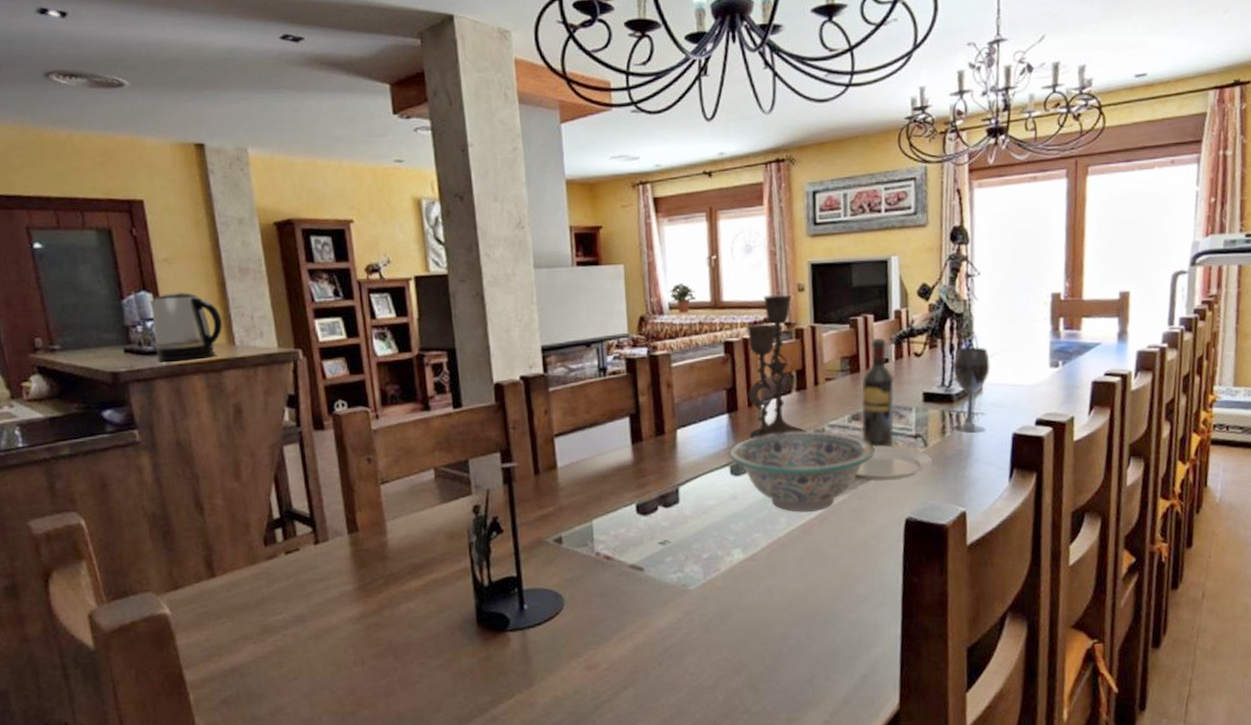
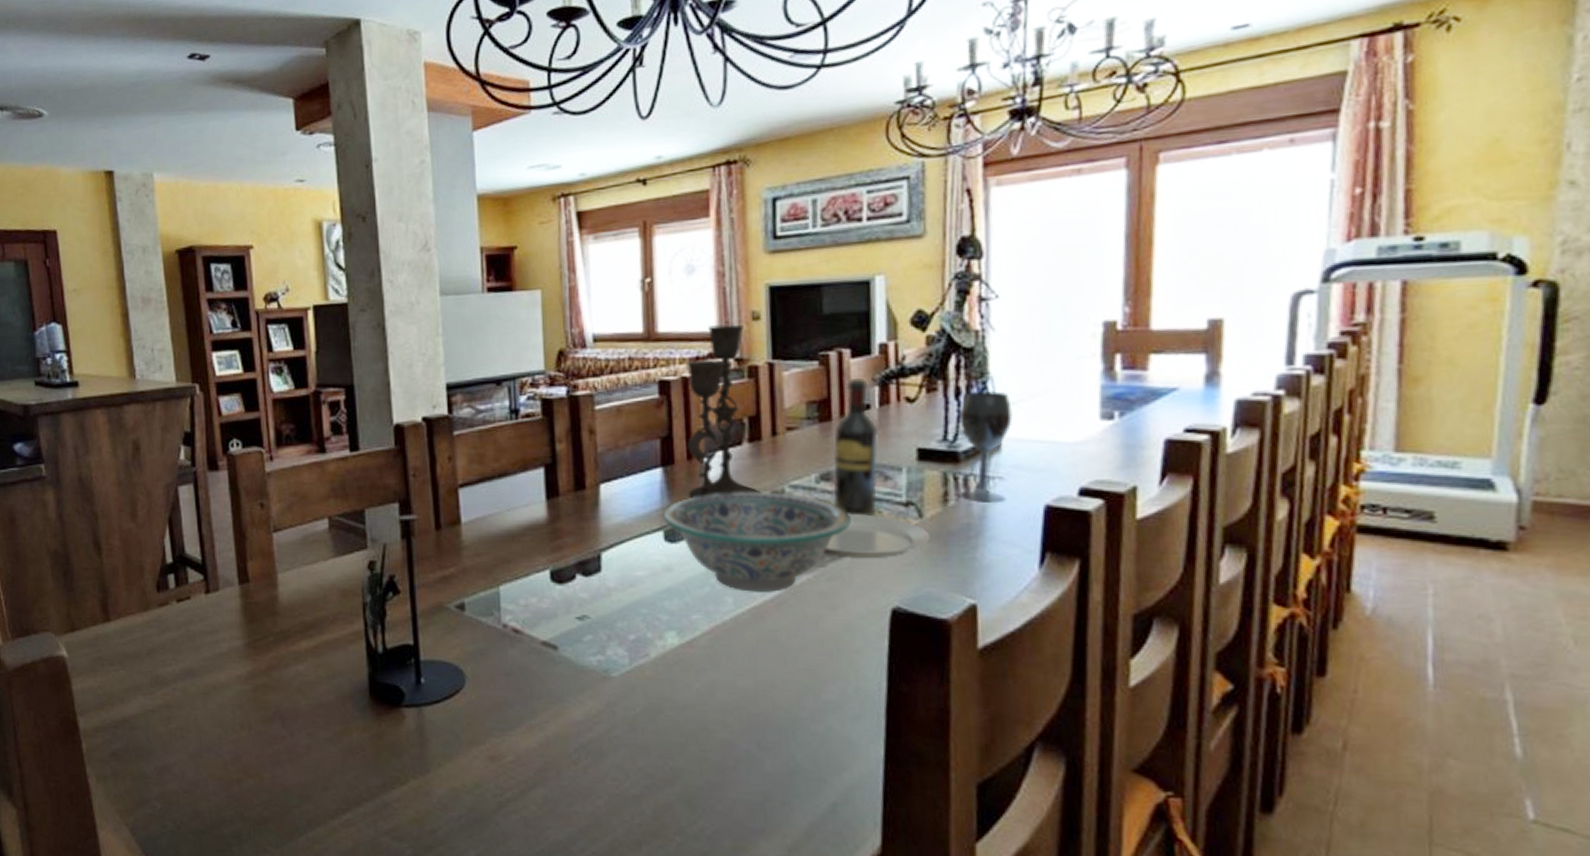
kettle: present [149,292,222,363] -> none [59,324,124,396]
potted plant: present [669,283,697,314] -> none [593,311,626,348]

